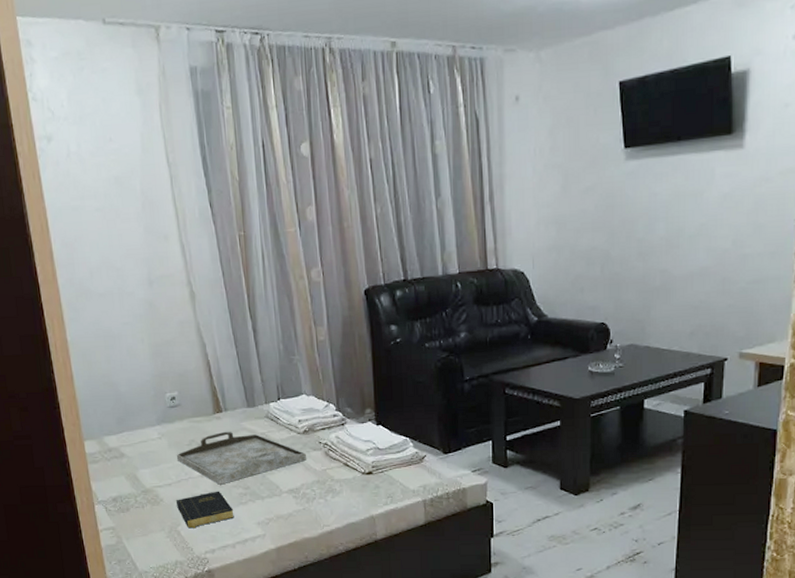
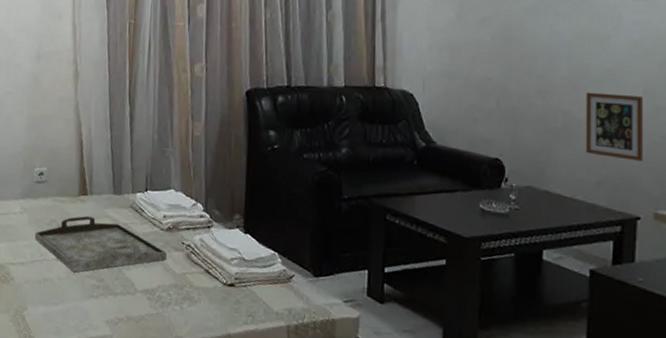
book: present [175,491,234,529] -> none [26,278,84,316]
picture frame: none [680,247,731,308] -> present [585,92,643,161]

